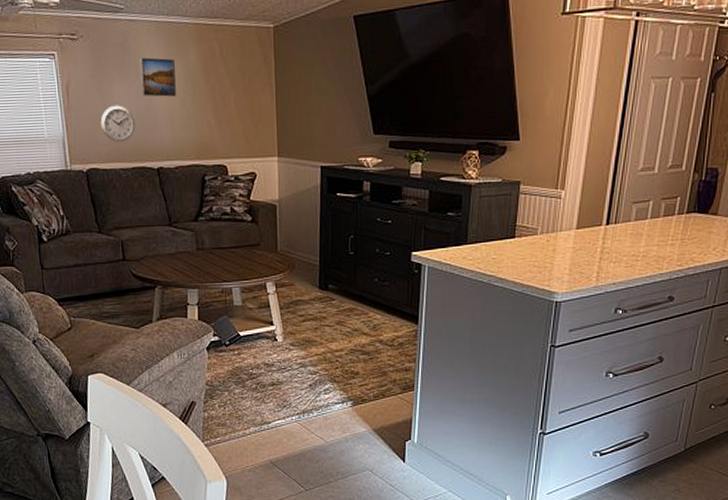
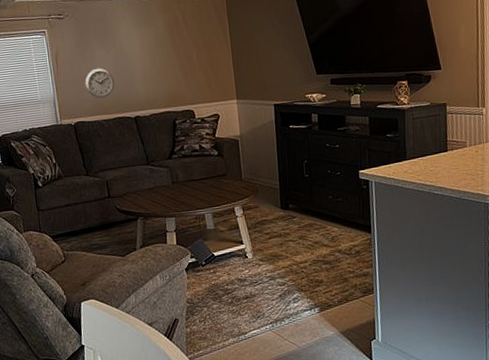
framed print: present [140,57,176,97] -> none [116,27,148,59]

